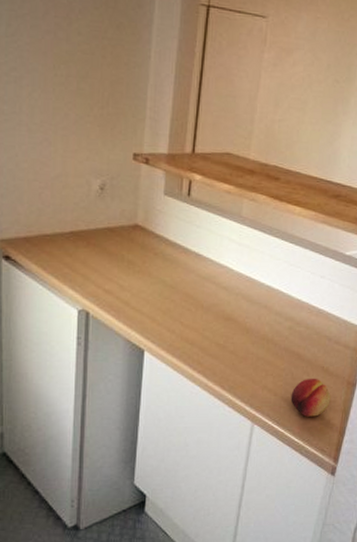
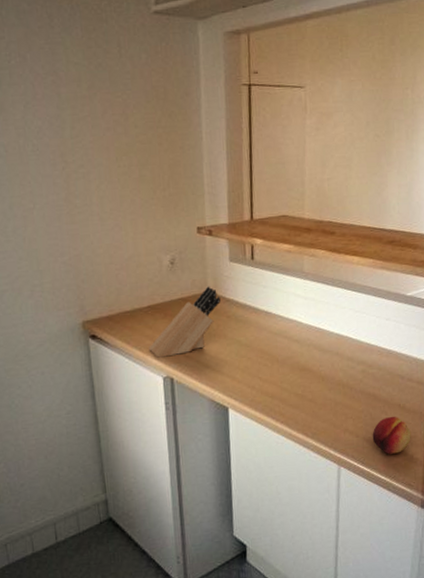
knife block: none [66,218,149,289] -> present [149,286,221,358]

